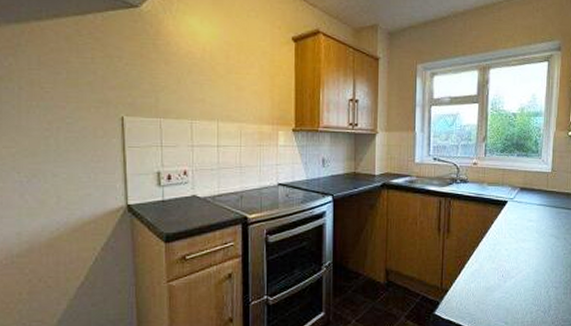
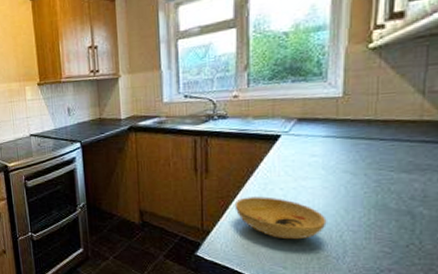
bowl: none [469,256,538,296] -> present [234,196,327,240]

